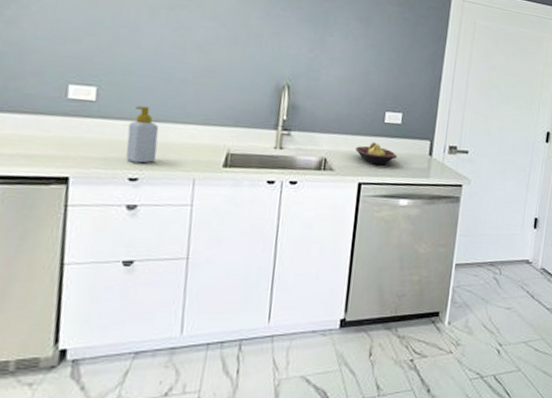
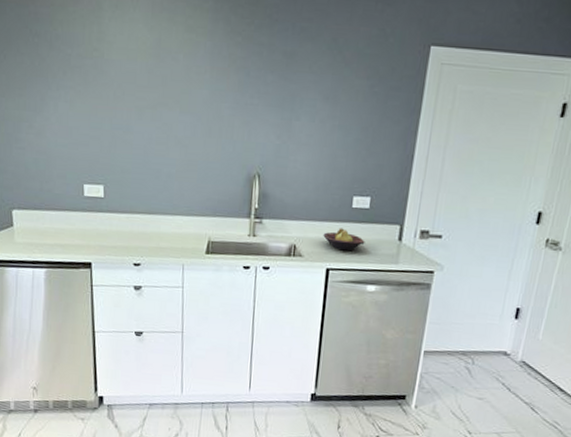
soap bottle: present [126,106,159,164] -> none [129,200,153,251]

